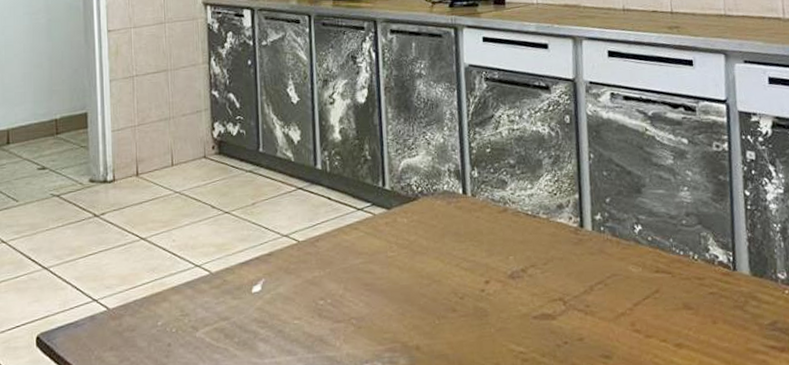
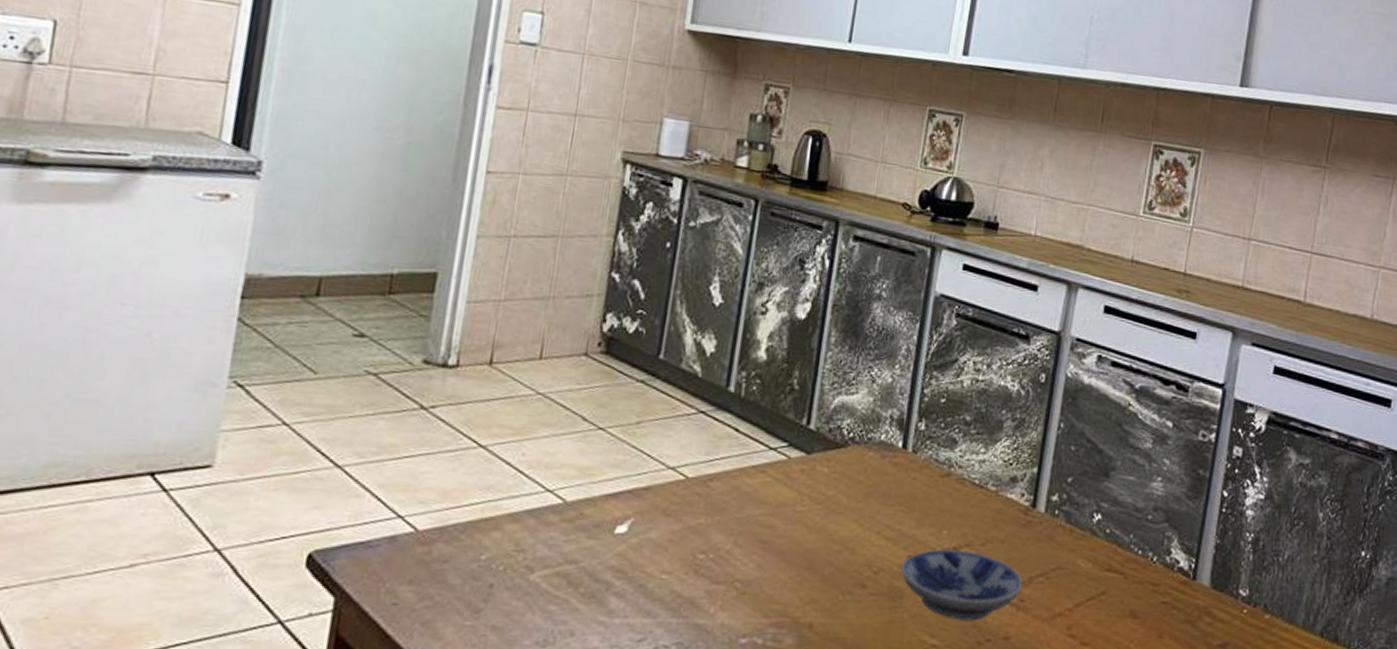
bowl: none [481,270,585,329] -> present [900,549,1022,621]

